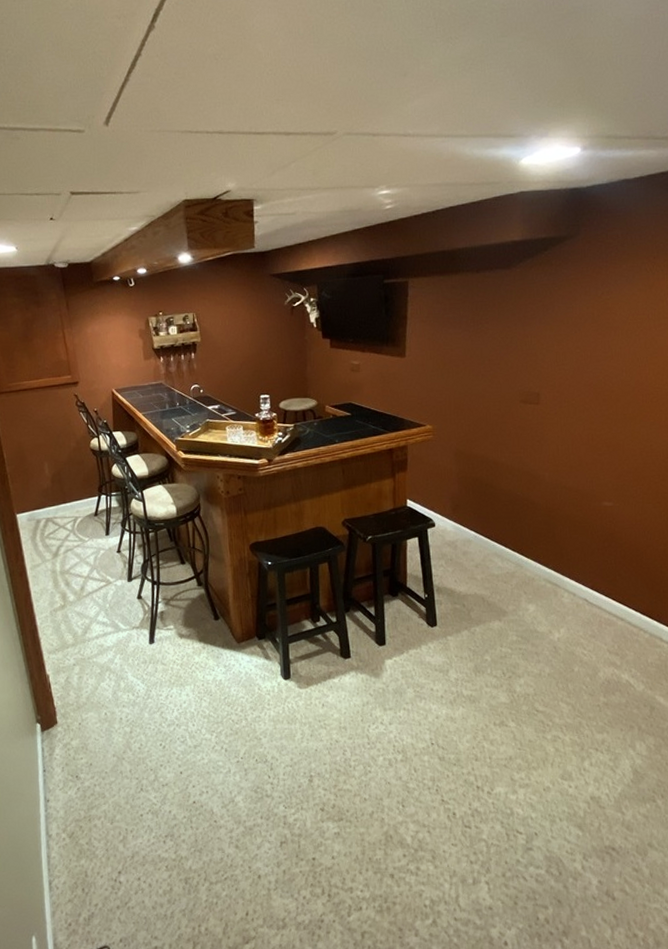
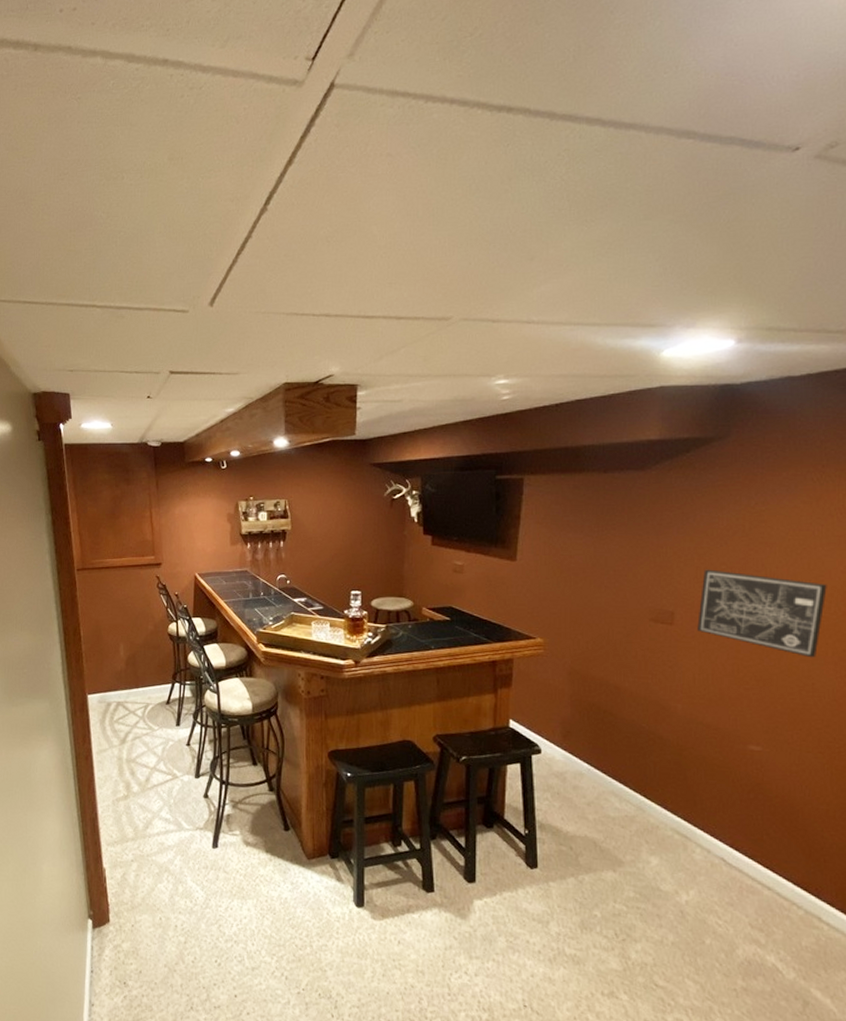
wall art: none [559,353,660,424] -> present [697,569,827,658]

